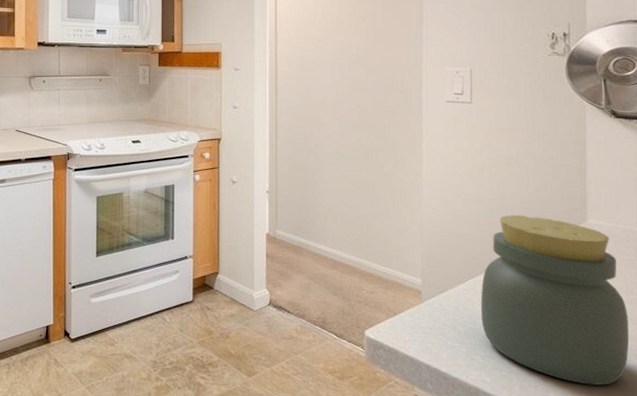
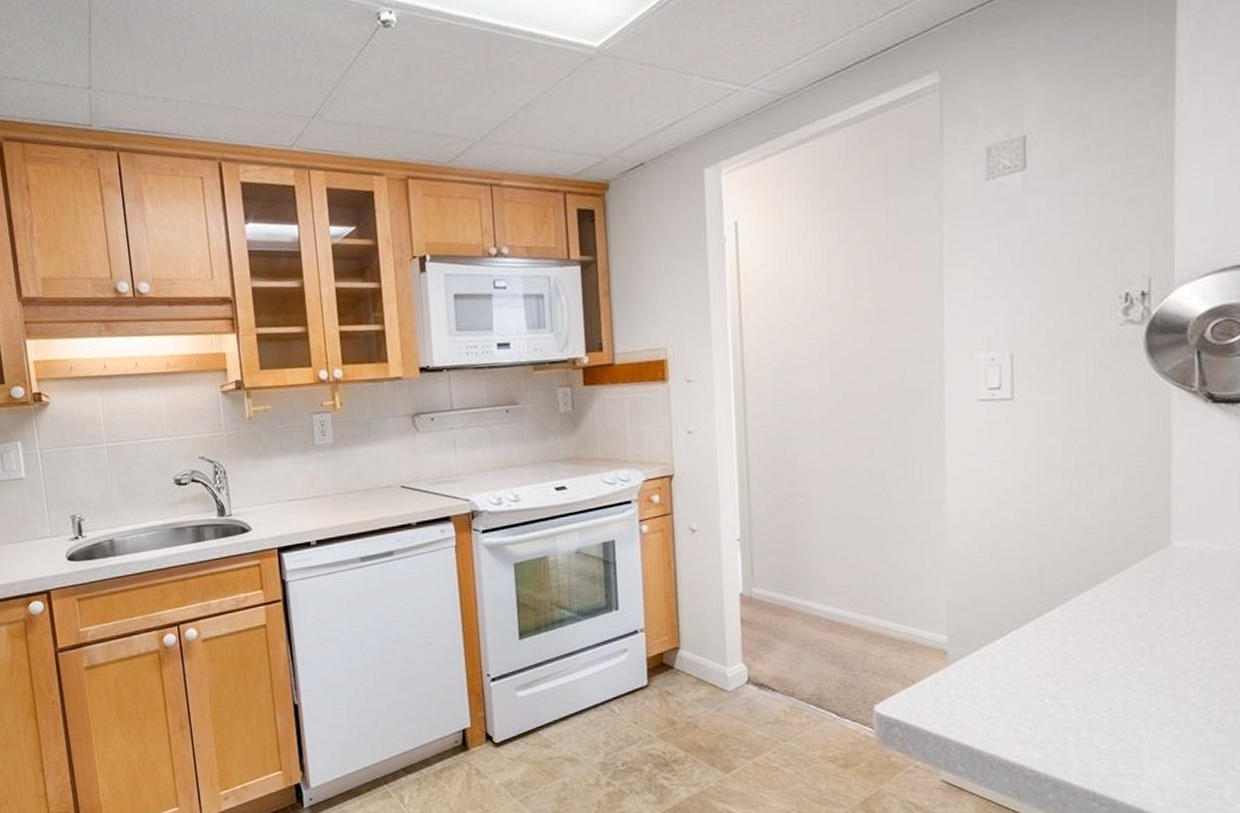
jar: present [481,214,629,385] -> none [1027,542,1226,752]

